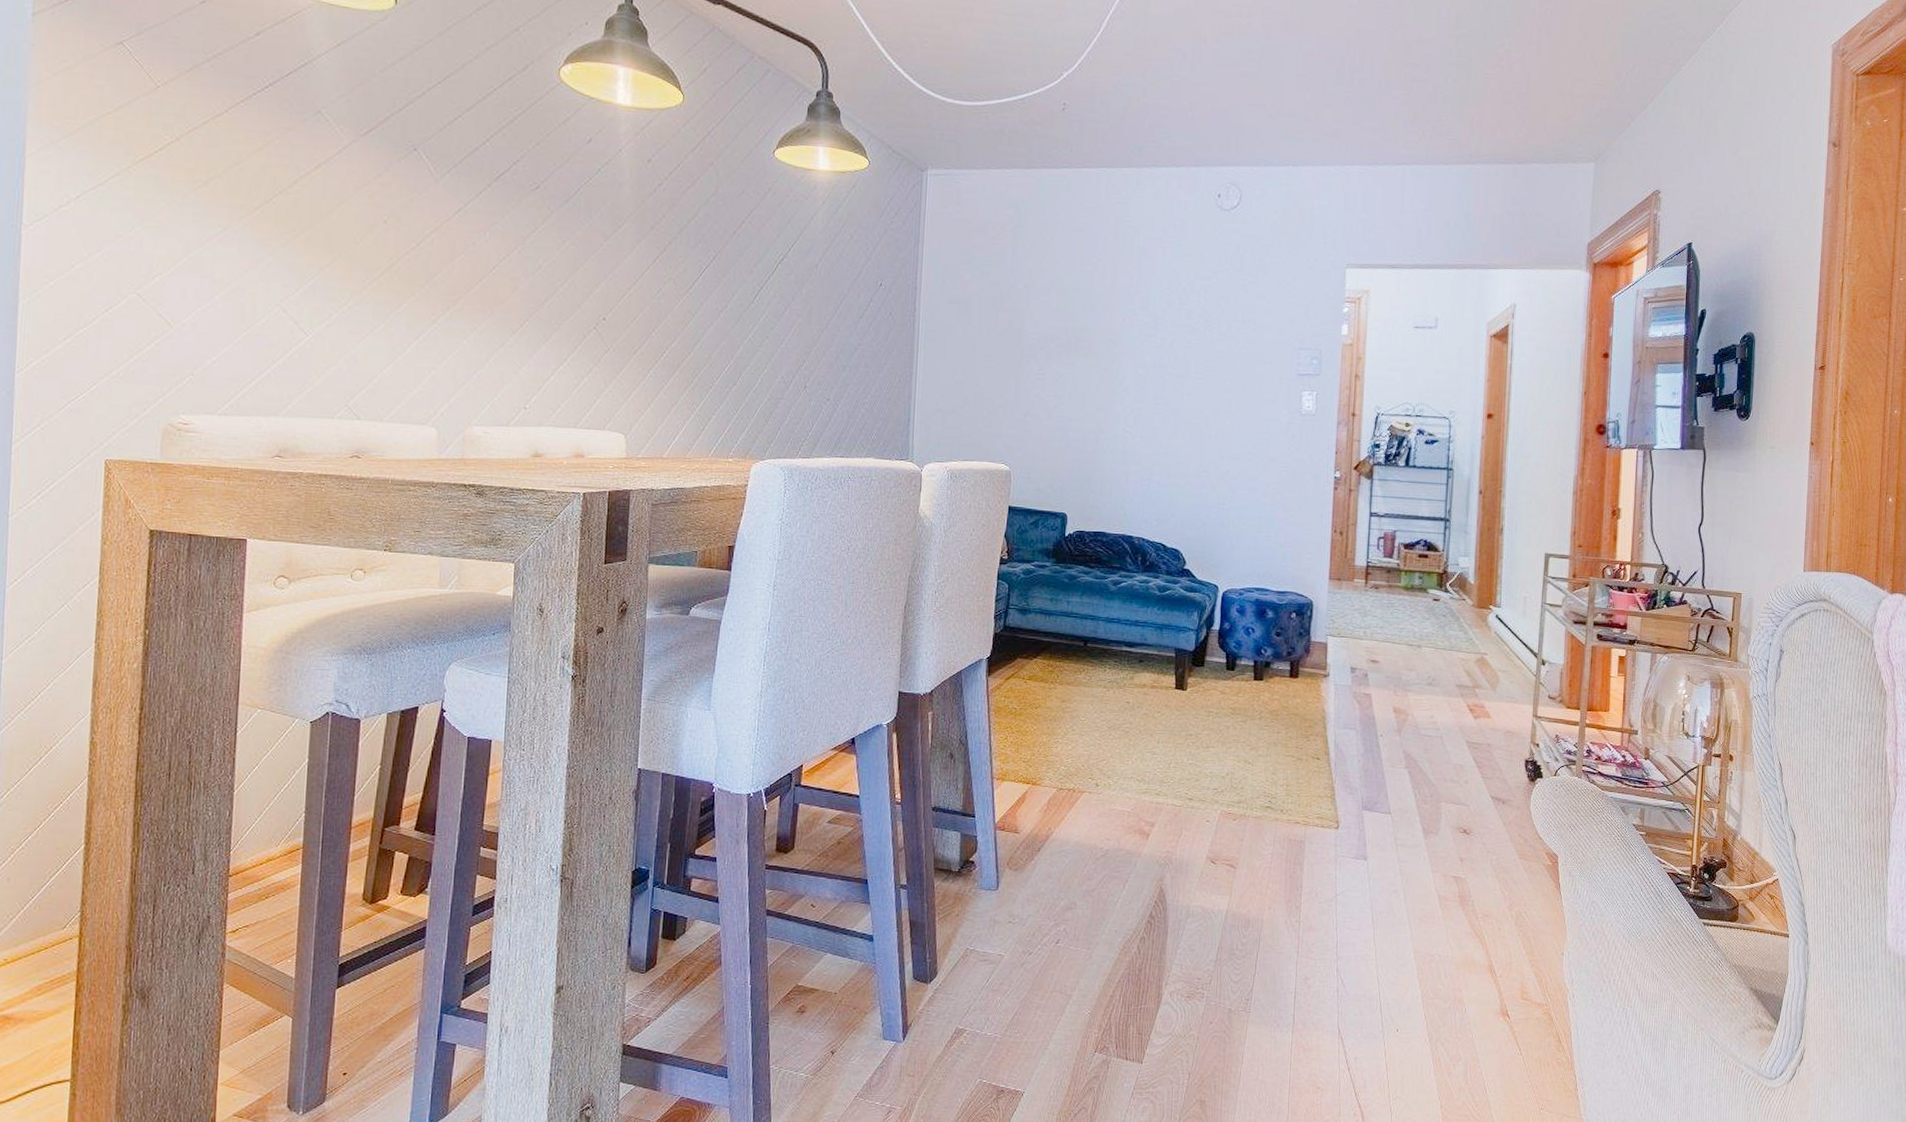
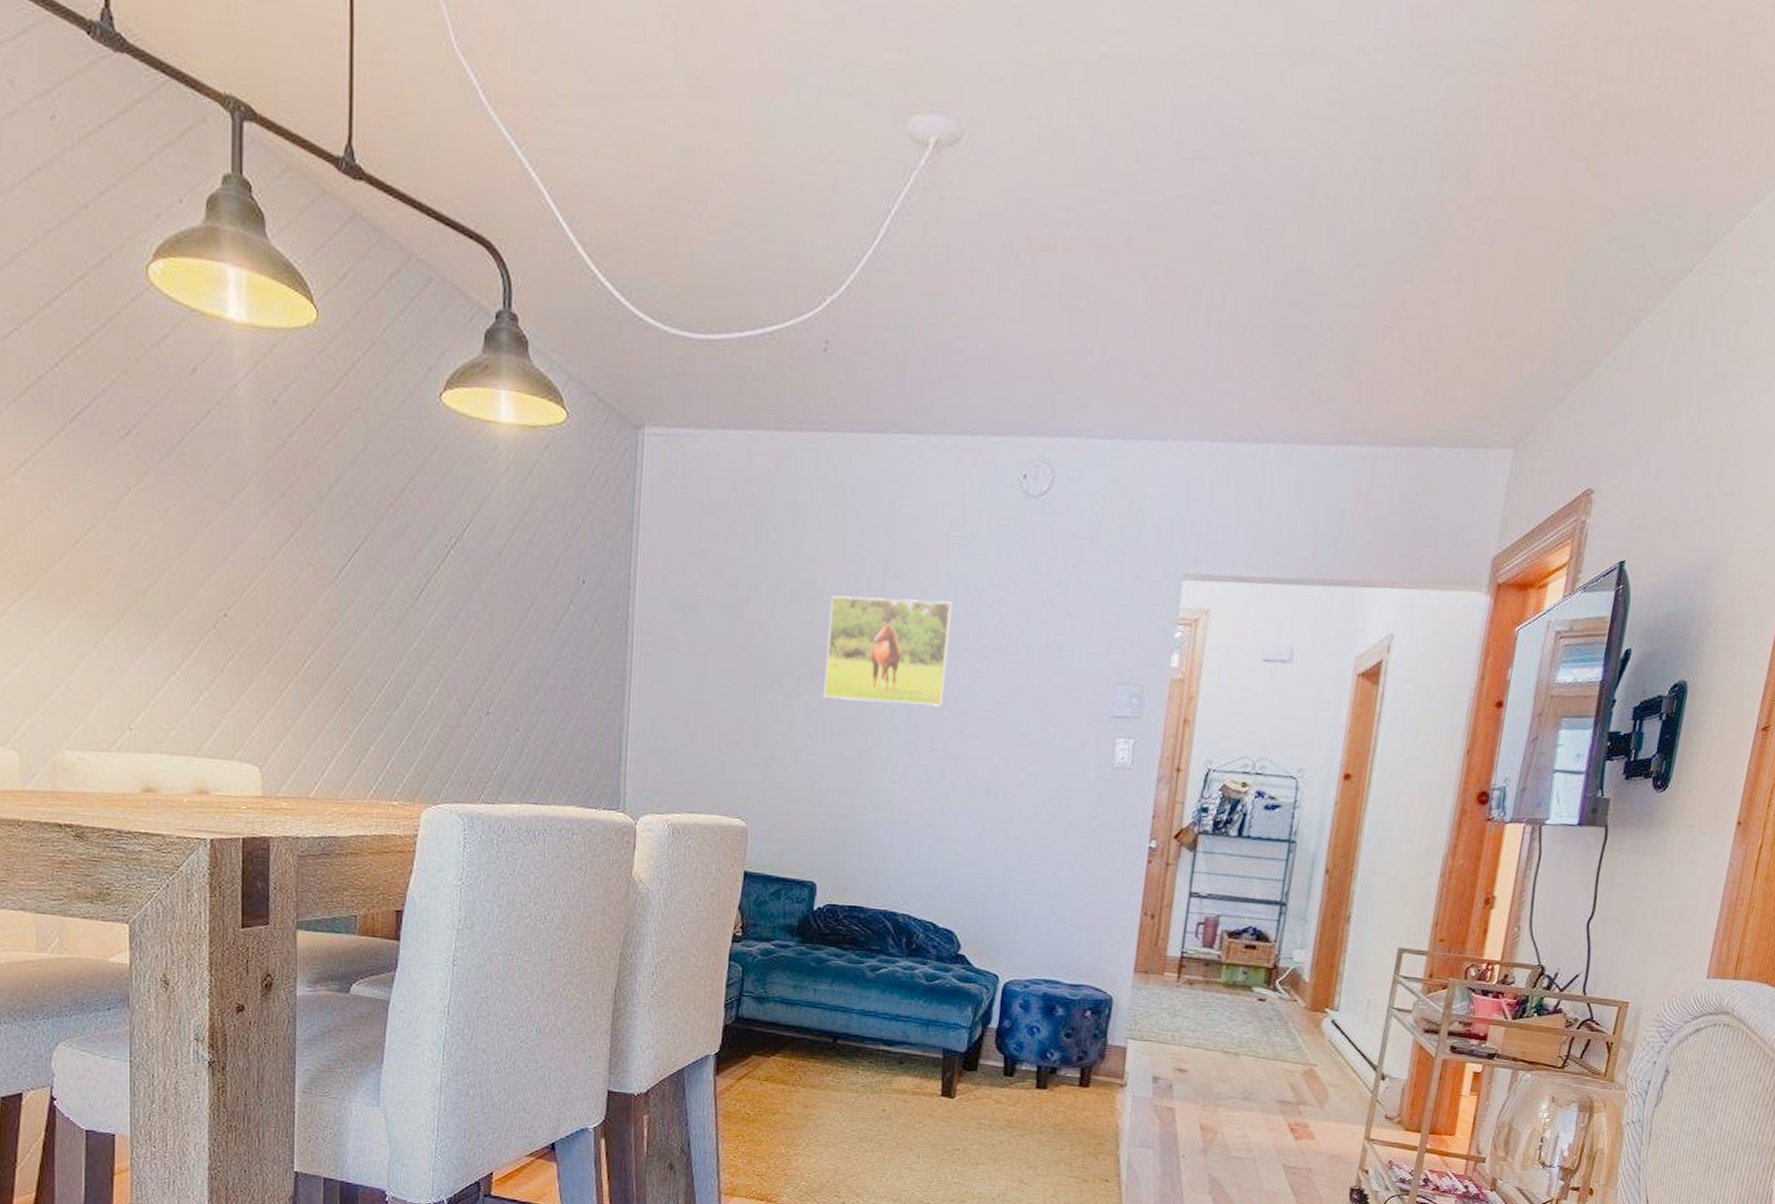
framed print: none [1069,288,1168,371] -> present [824,595,954,707]

